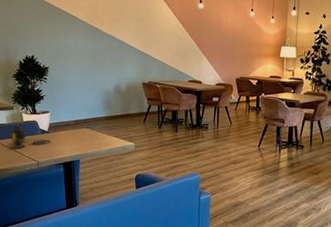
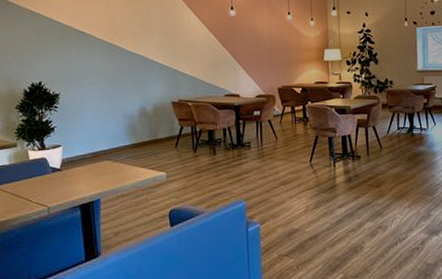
teapot: present [9,124,51,148] -> none [11,164,64,194]

